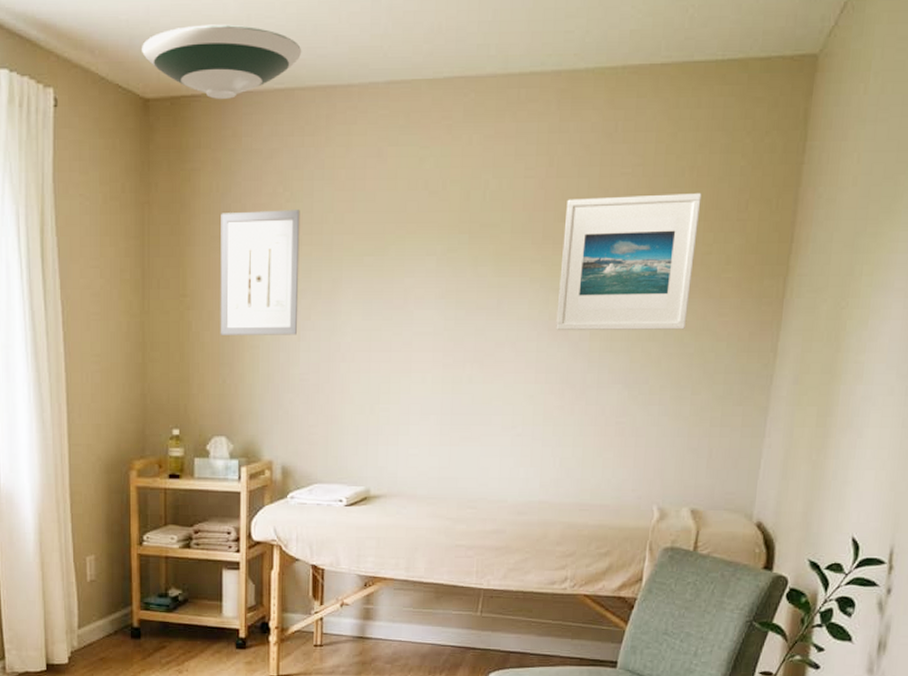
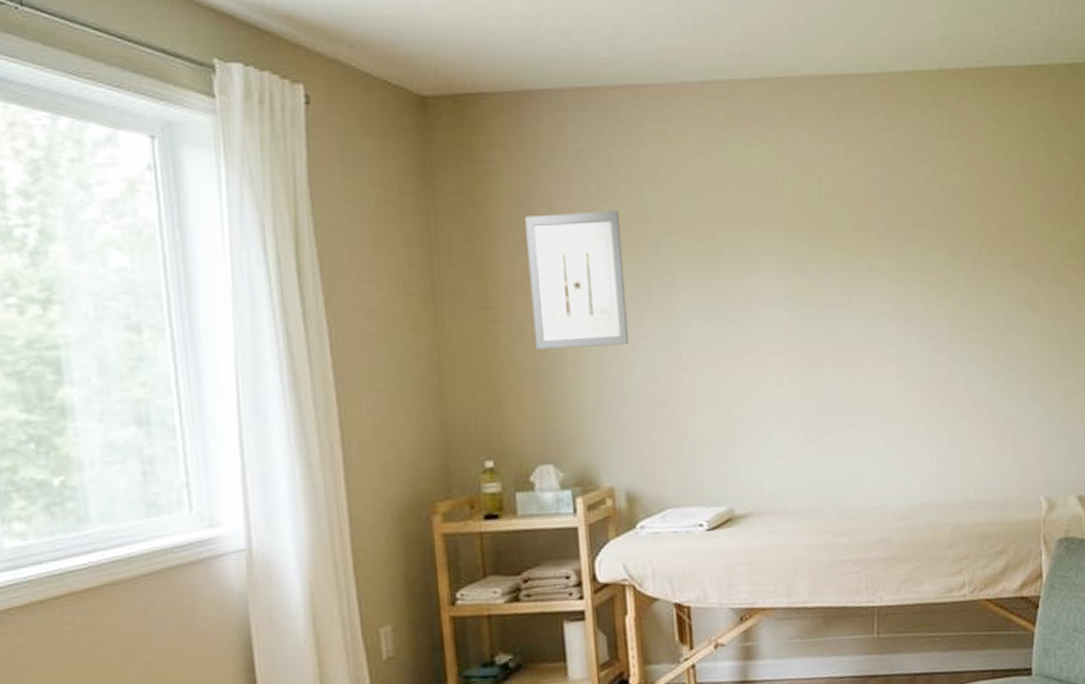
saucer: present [142,24,302,99] -> none [413,21,604,97]
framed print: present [556,192,702,331] -> none [905,186,1041,325]

